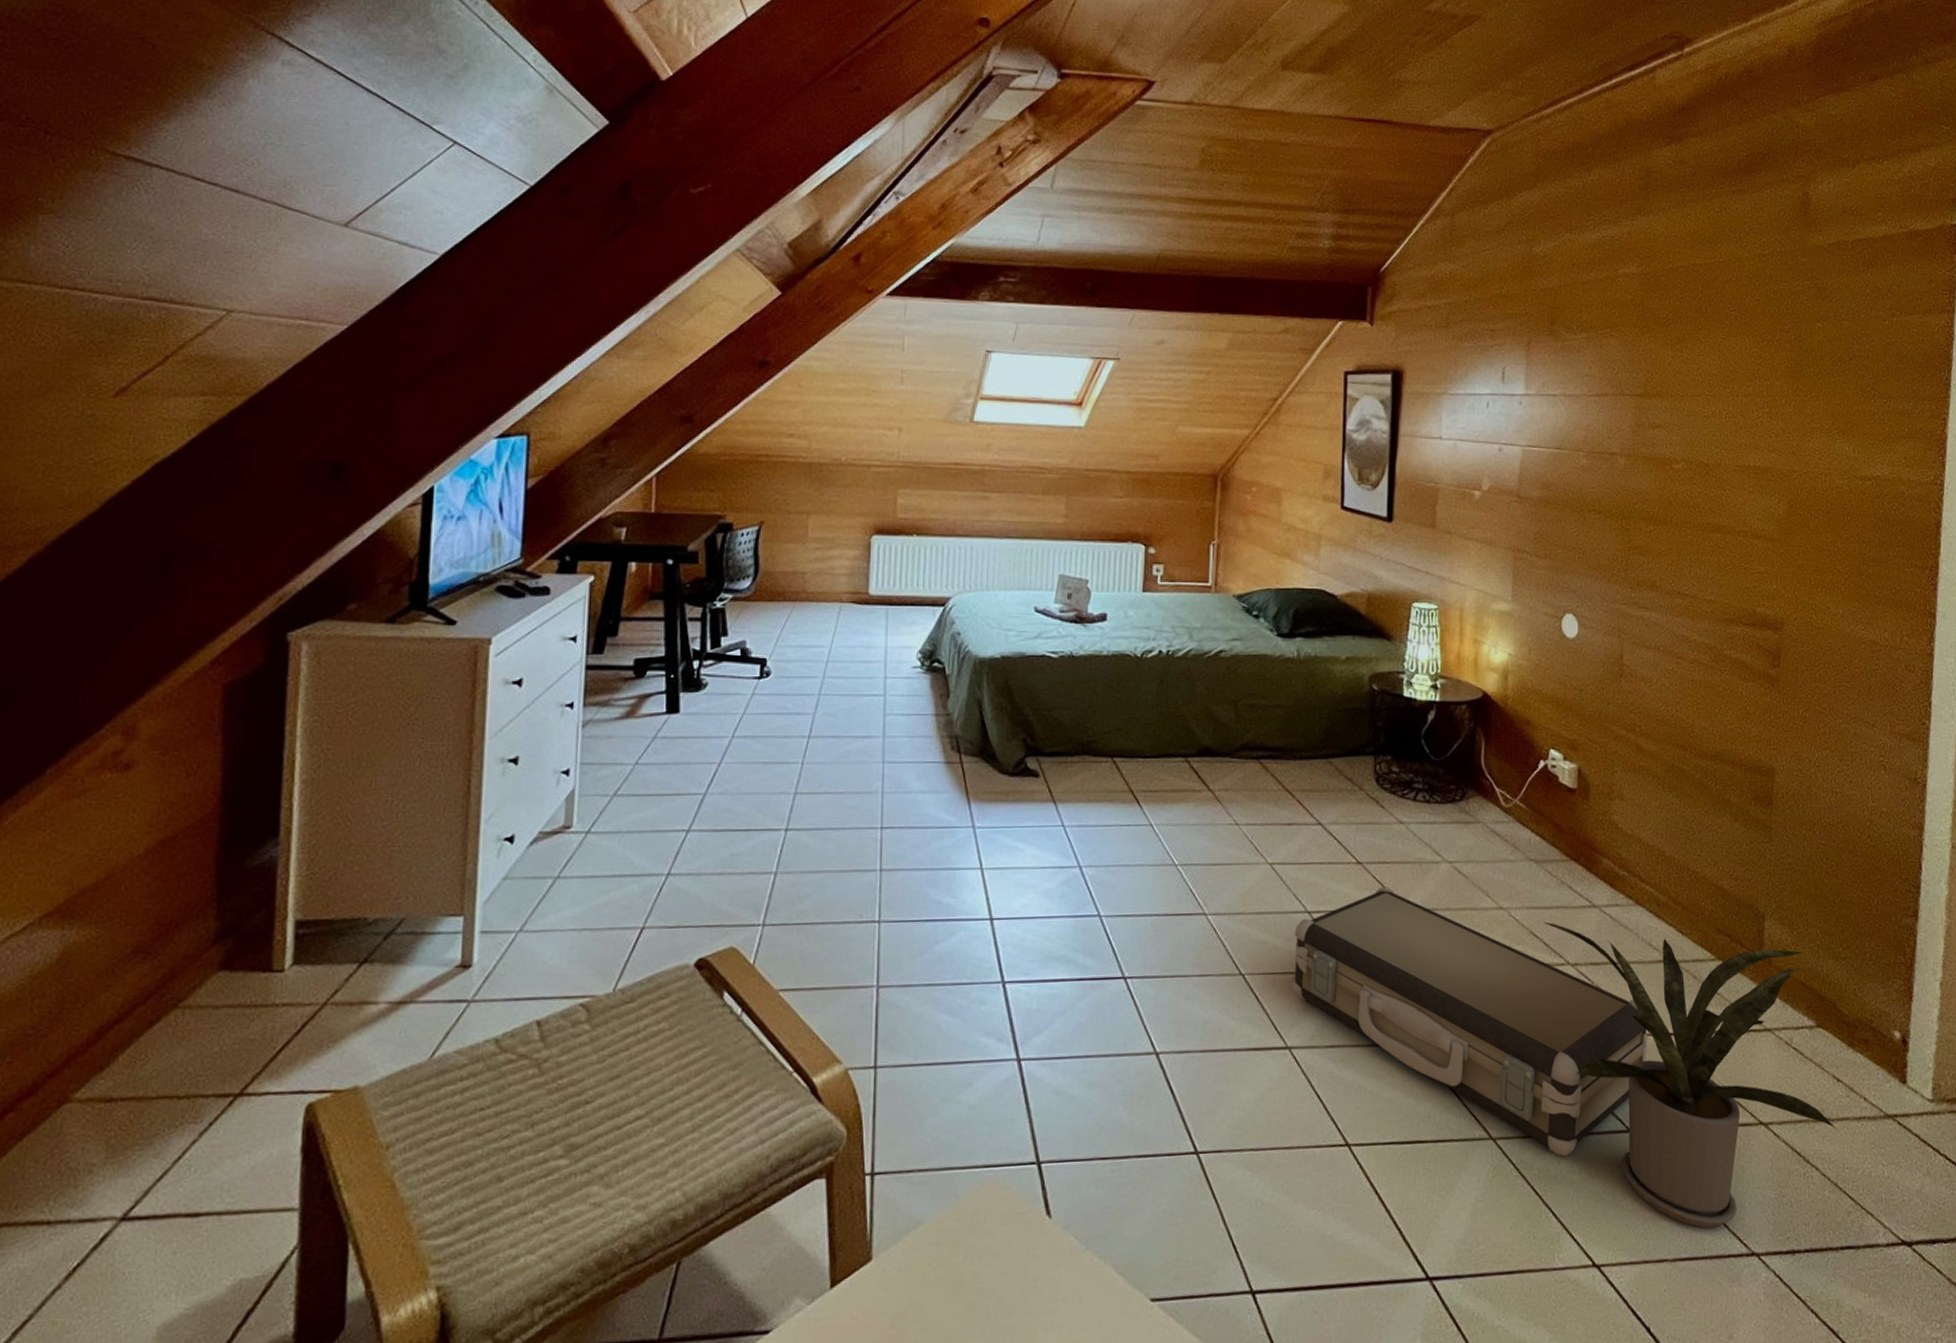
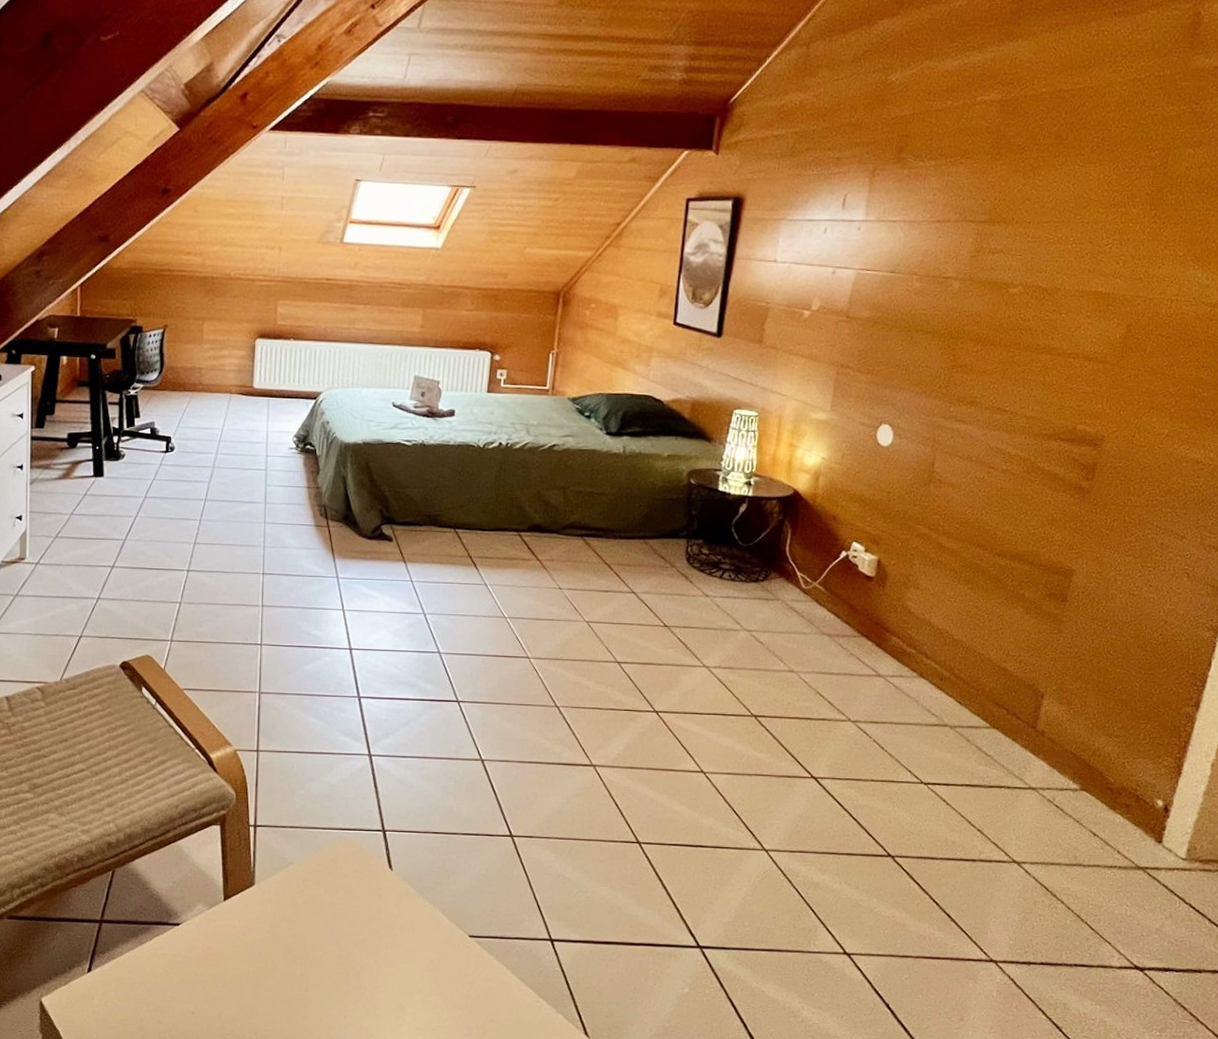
briefcase: present [1291,887,1648,1157] -> none [599,647,917,870]
house plant: present [1543,921,1838,1228] -> none [829,685,1088,937]

